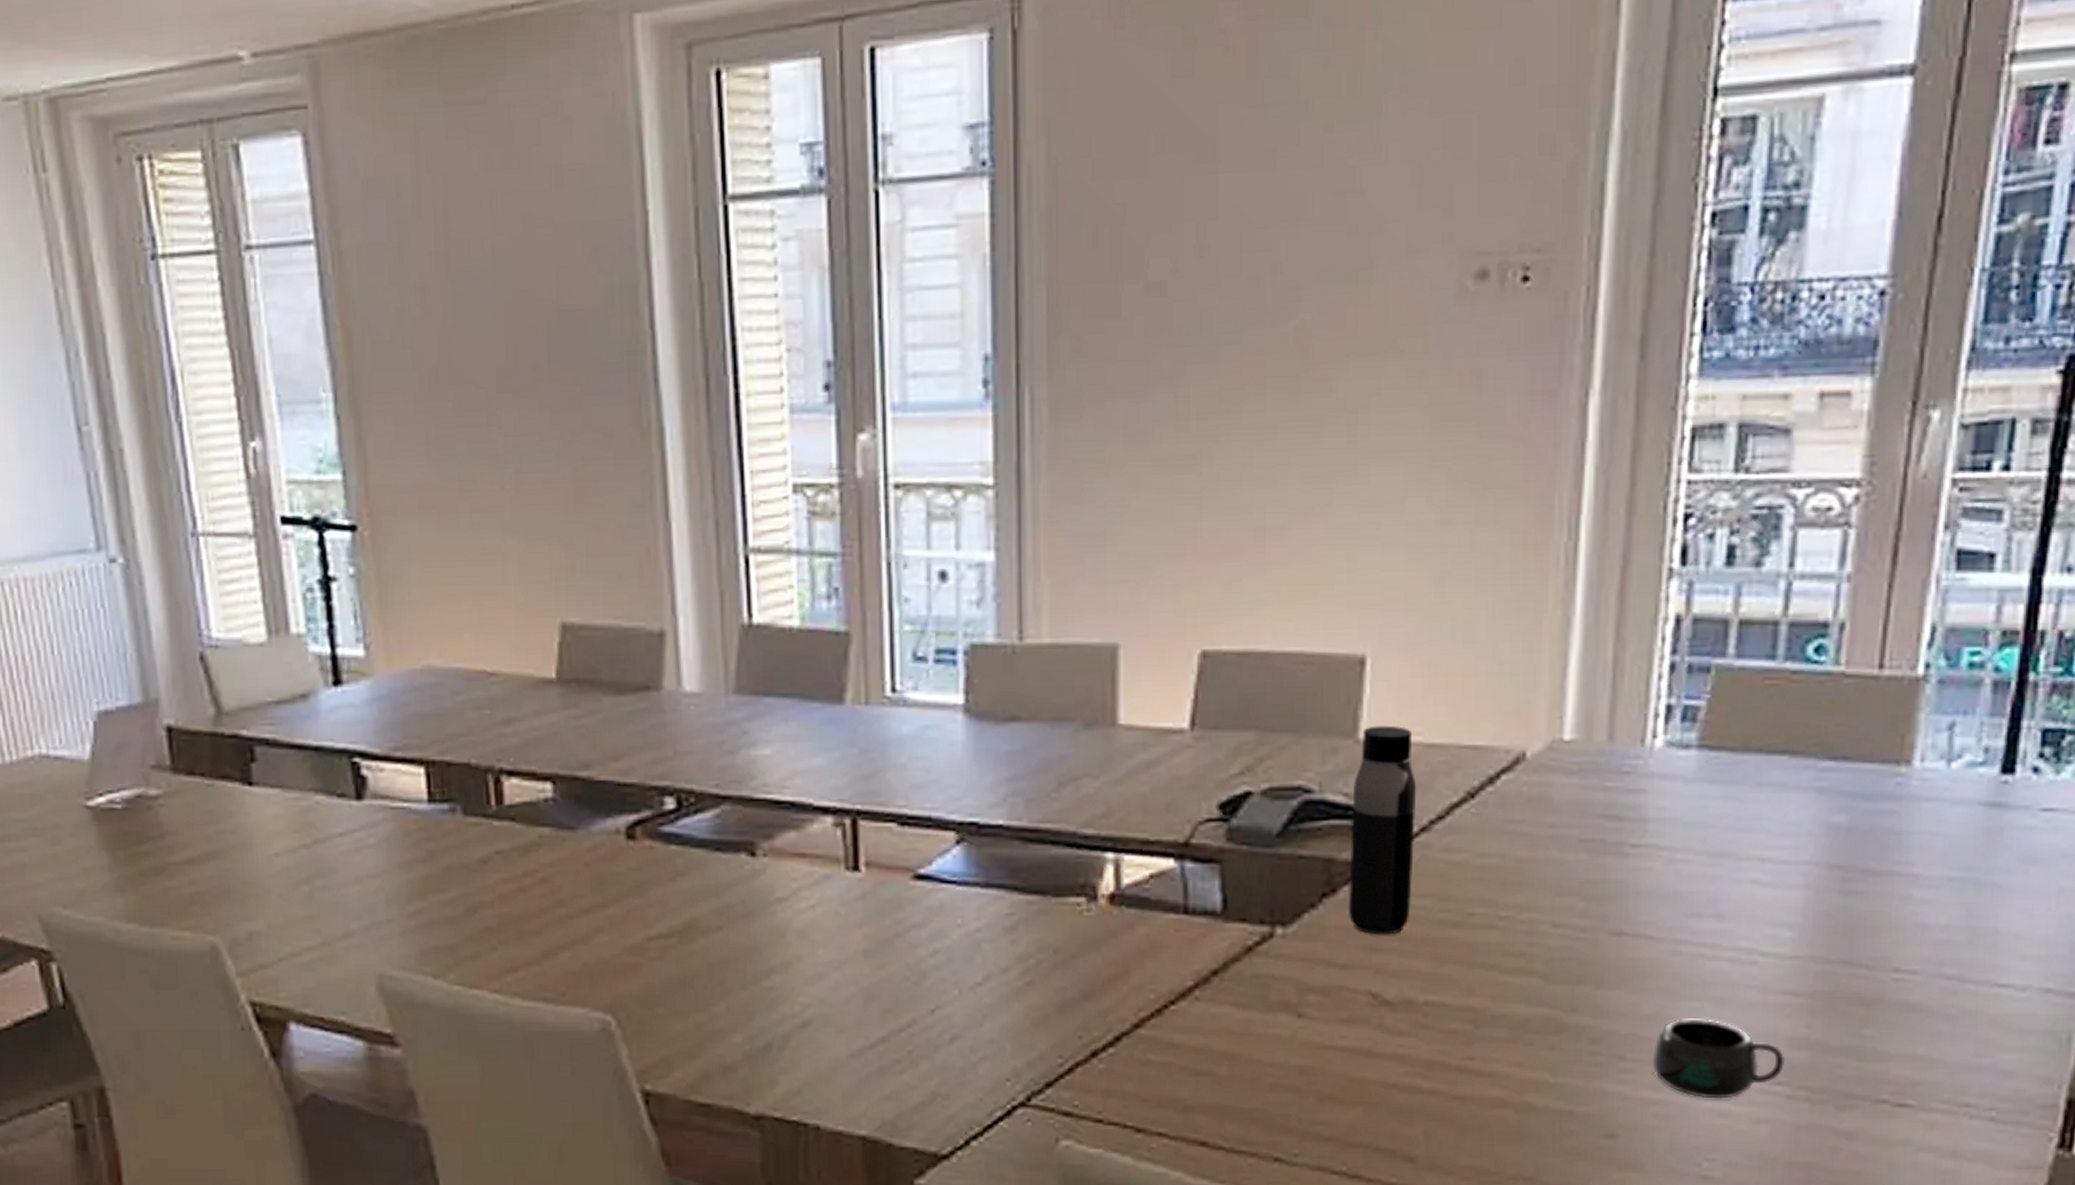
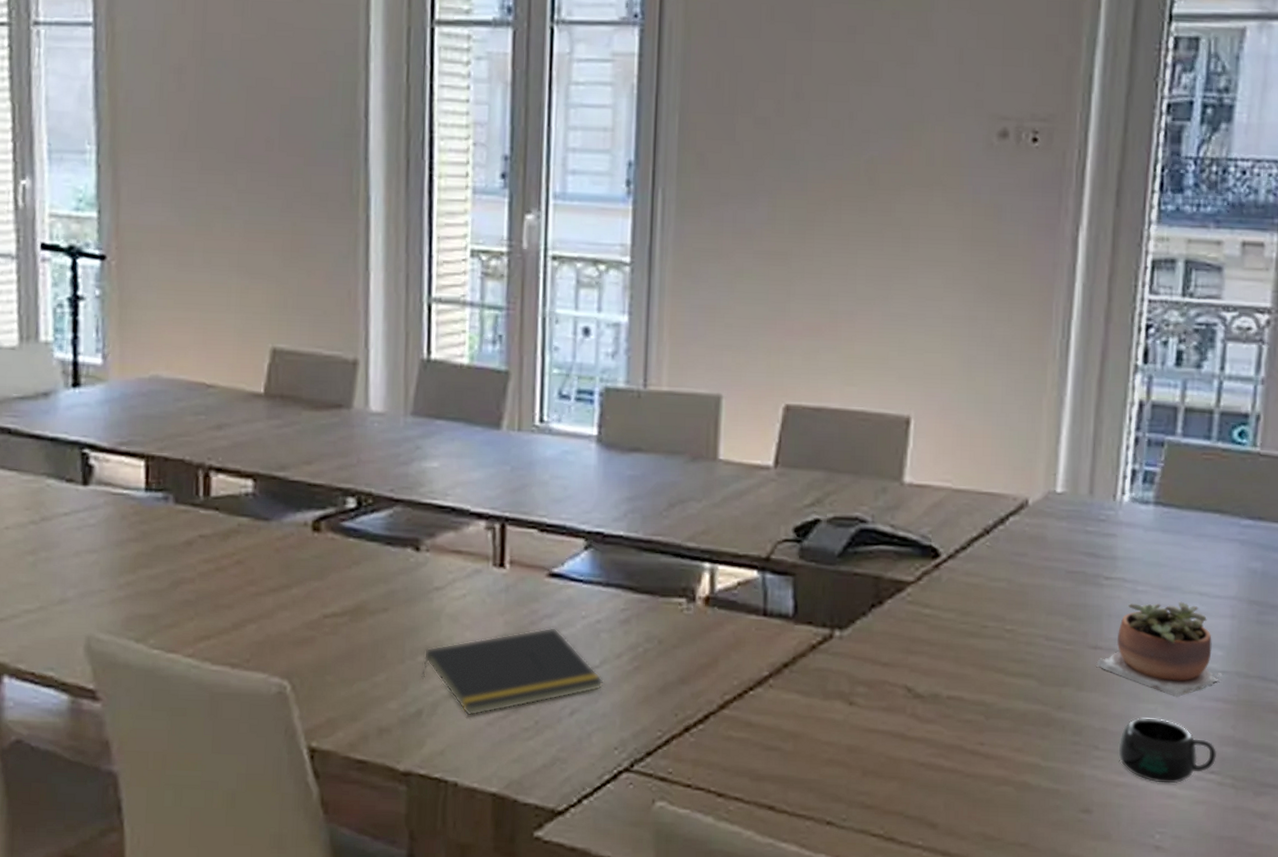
notepad: none [768,939,989,1048] -> present [421,627,604,716]
water bottle: present [1349,725,1417,935] -> none [891,472,946,641]
succulent plant: none [1621,870,1794,992] -> present [1096,601,1223,698]

